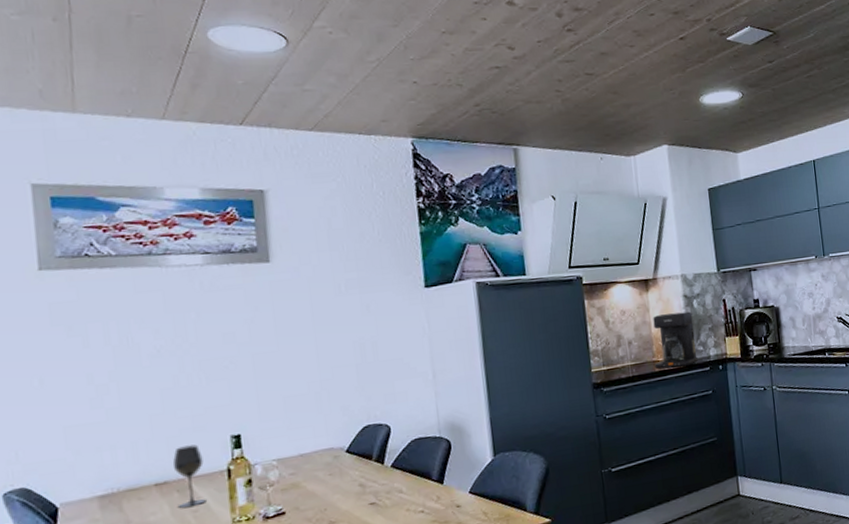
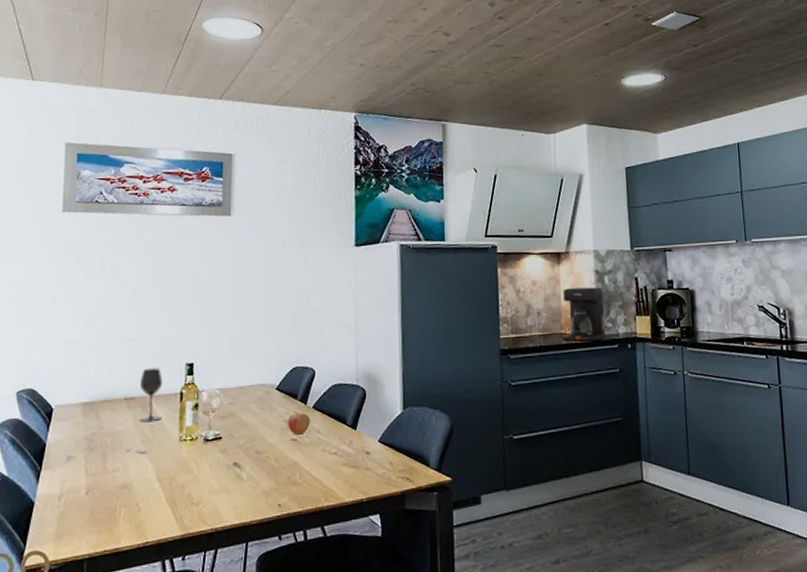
fruit: none [363,473,390,498] -> present [288,411,310,435]

